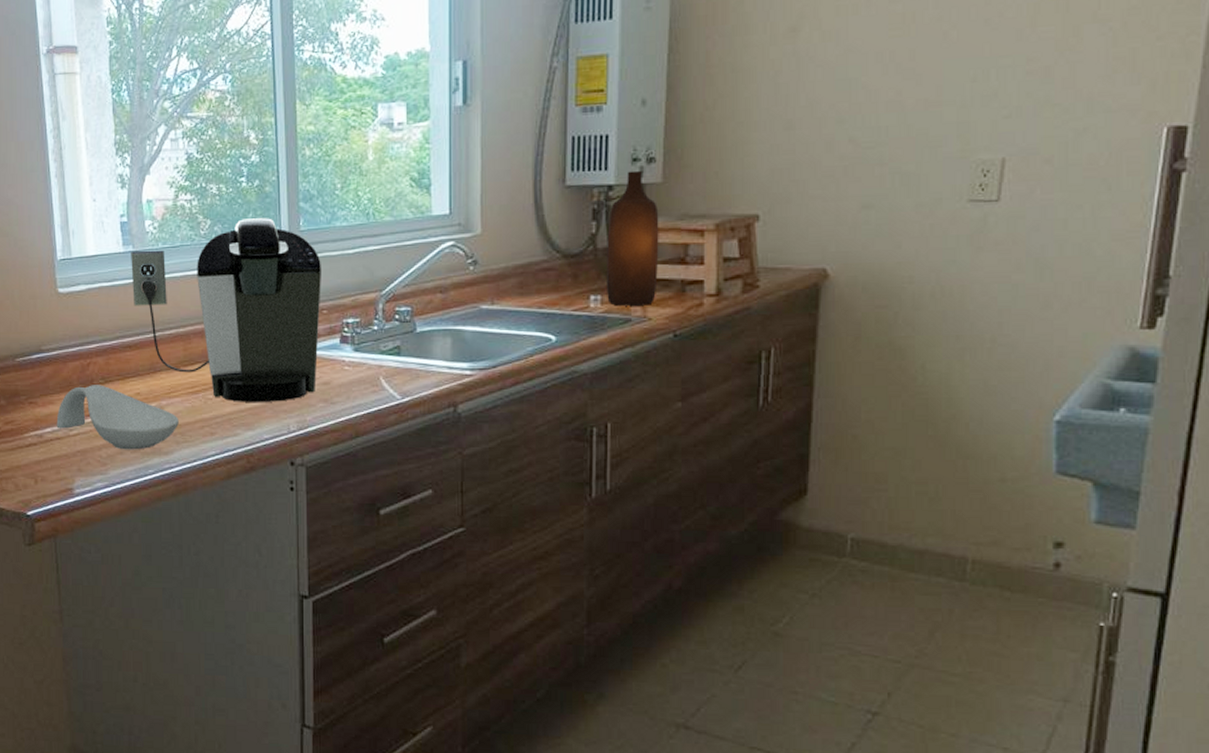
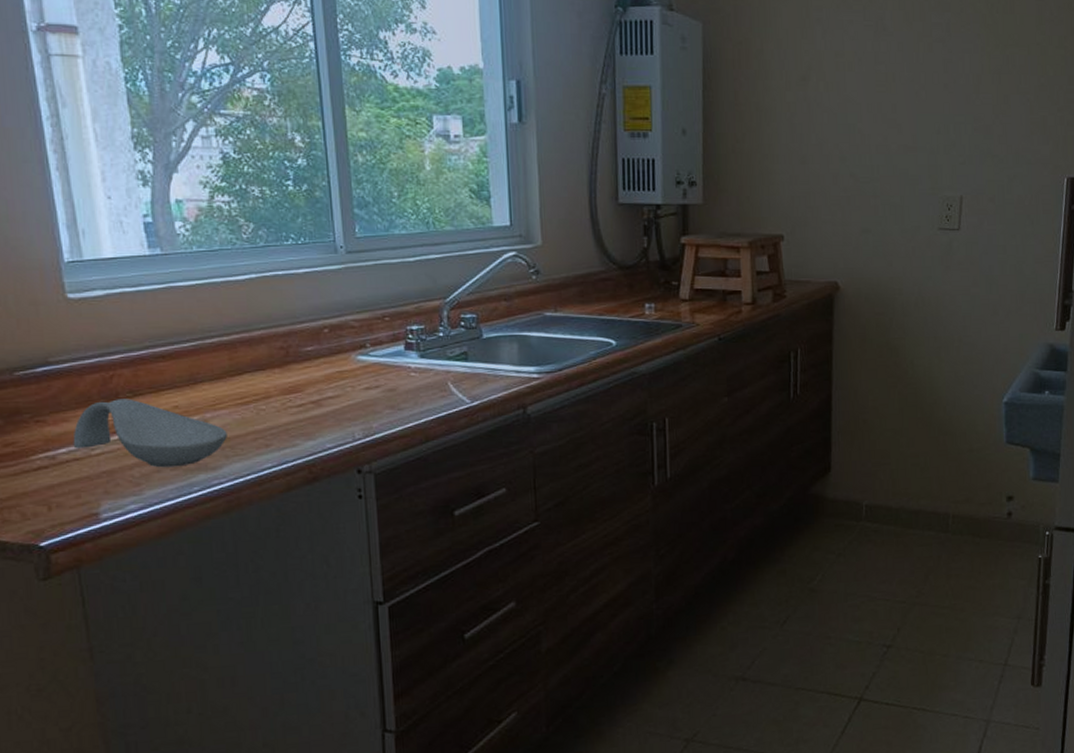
coffee maker: present [131,218,321,402] -> none [159,223,382,412]
bottle: present [605,170,659,306] -> none [657,192,703,313]

